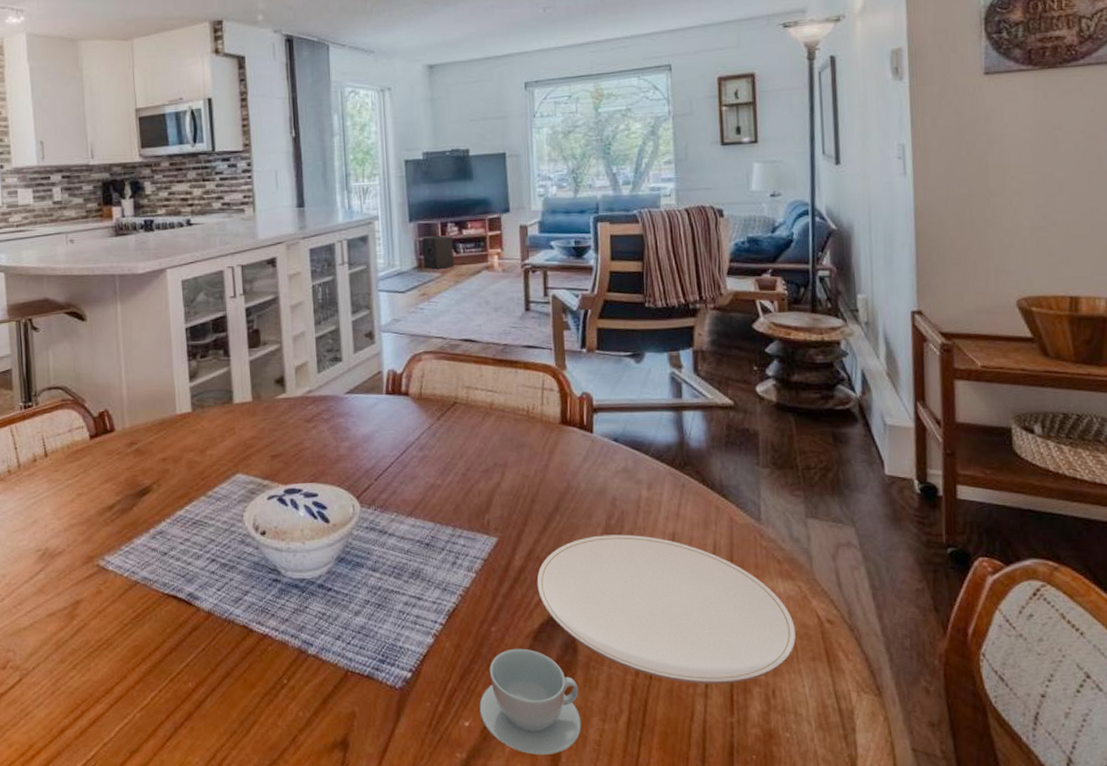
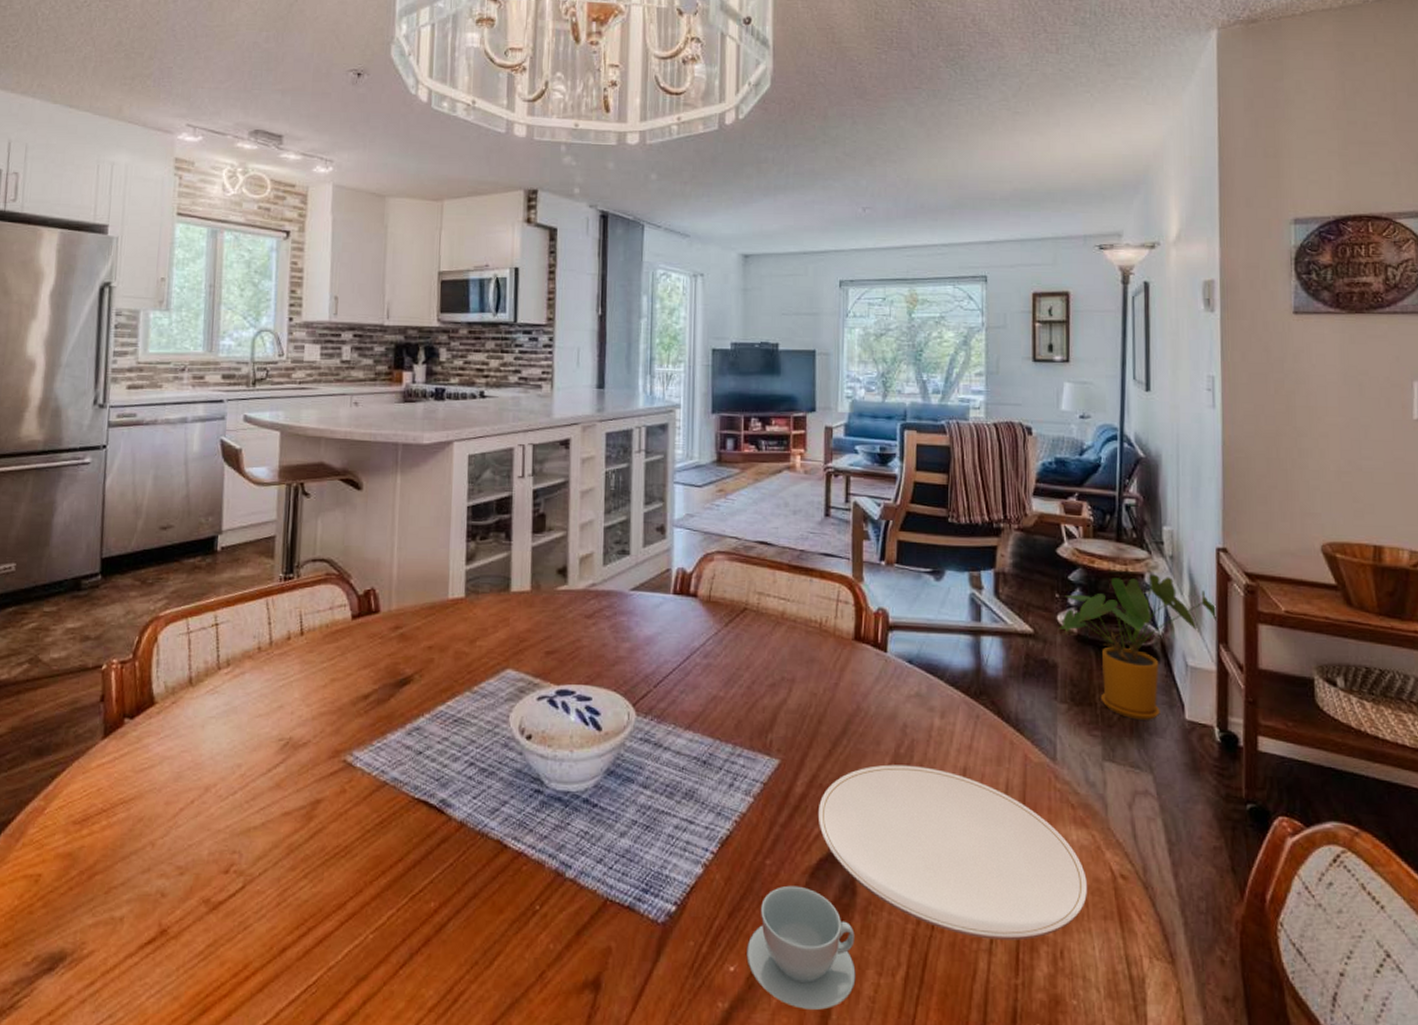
studio monitor: present [422,235,454,270] -> none [723,430,755,466]
house plant: none [758,340,914,478] -> present [1059,573,1218,720]

